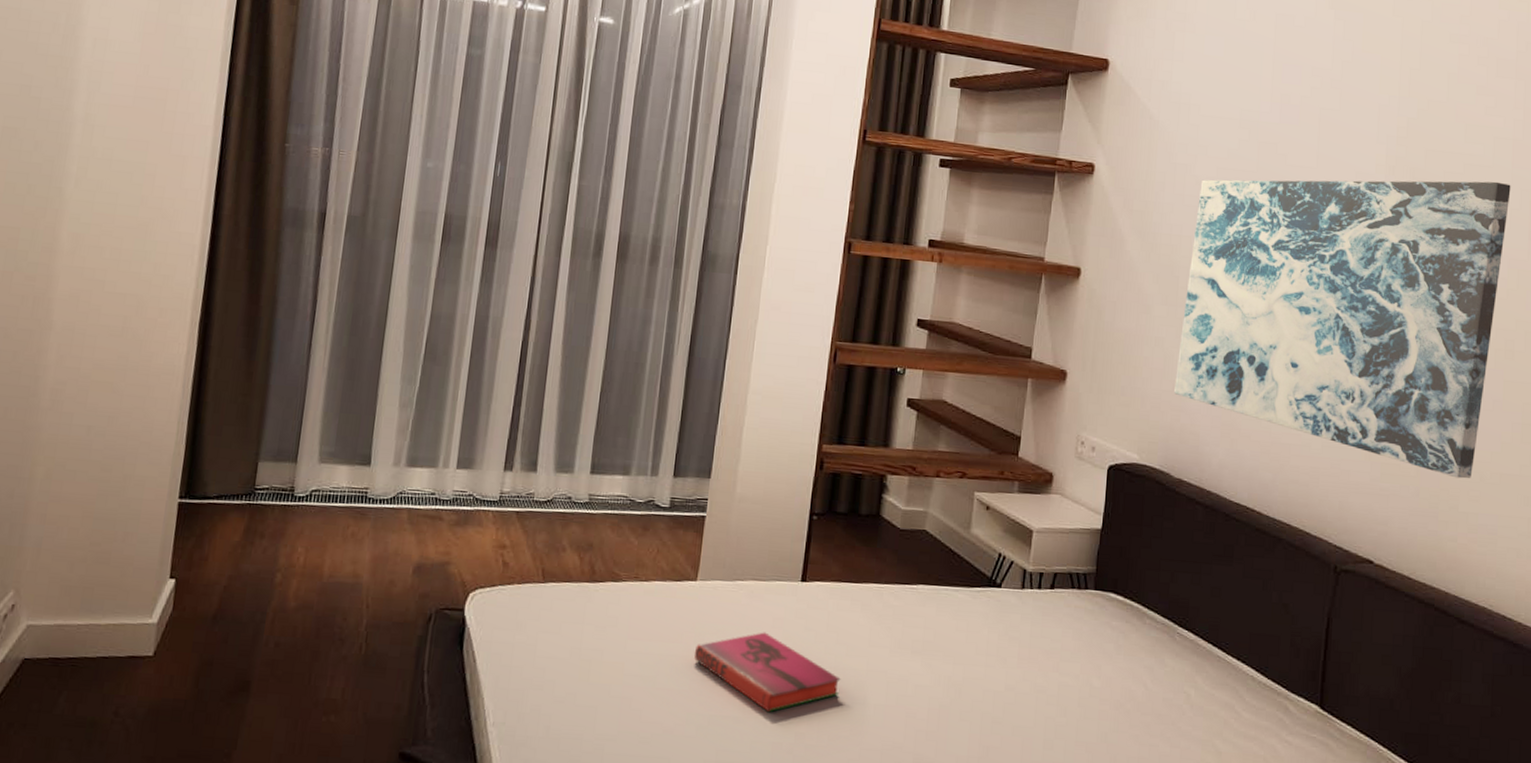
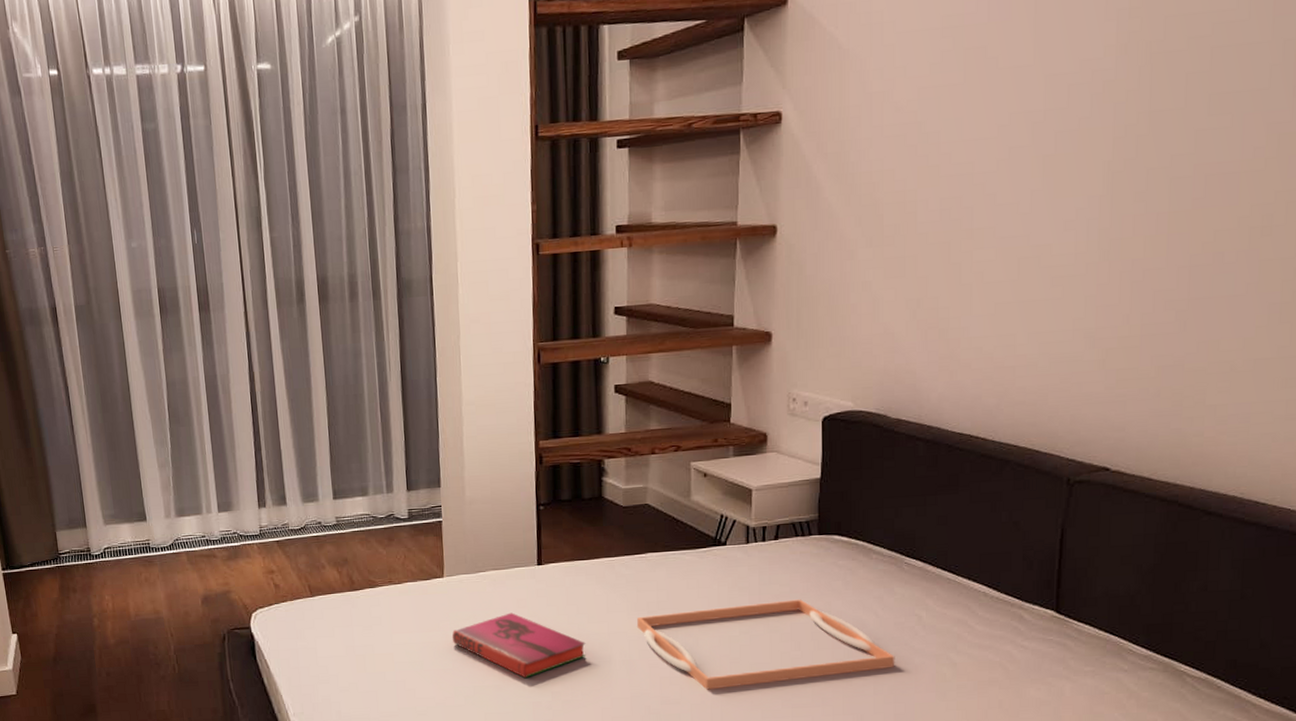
serving tray: none [897,655,1161,752] -> present [636,599,895,690]
wall art: present [1174,179,1511,479] -> none [886,36,1272,372]

